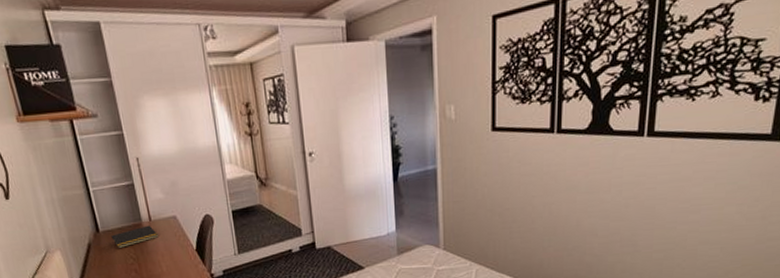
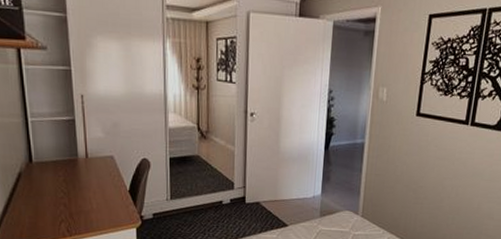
notepad: present [111,225,158,248] -> none [44,162,93,181]

